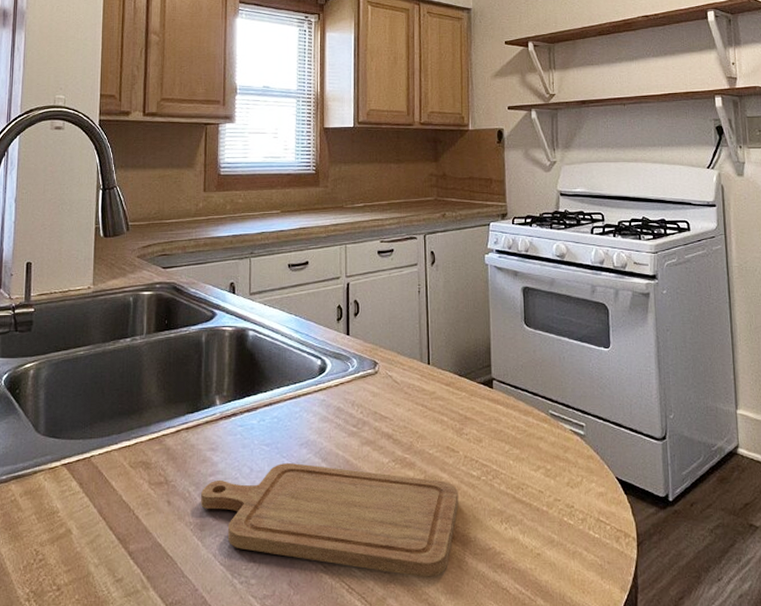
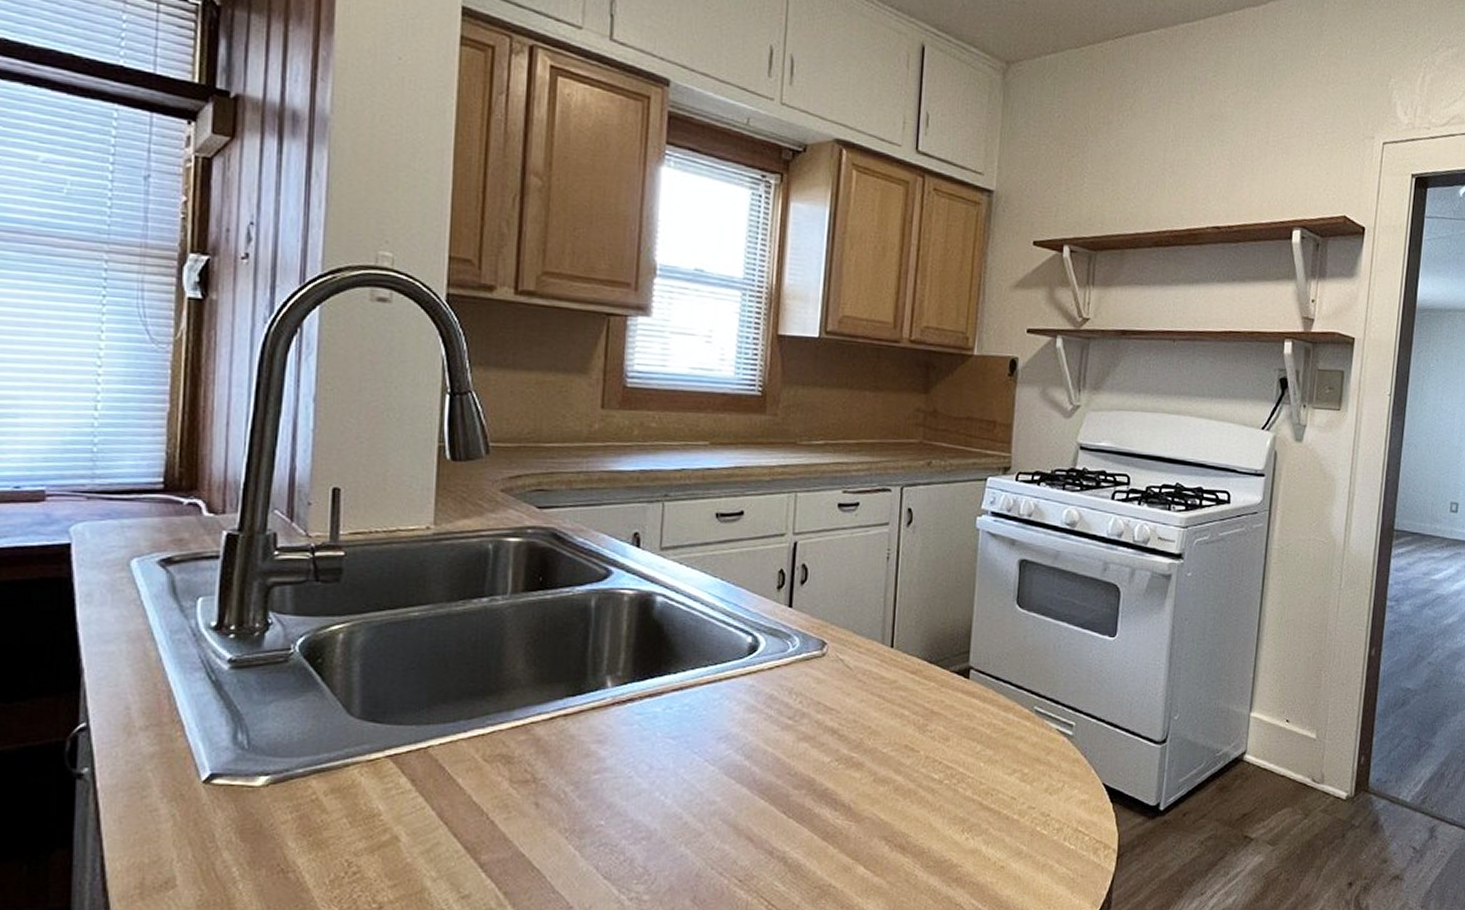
chopping board: present [200,463,459,577] -> none [579,760,914,892]

